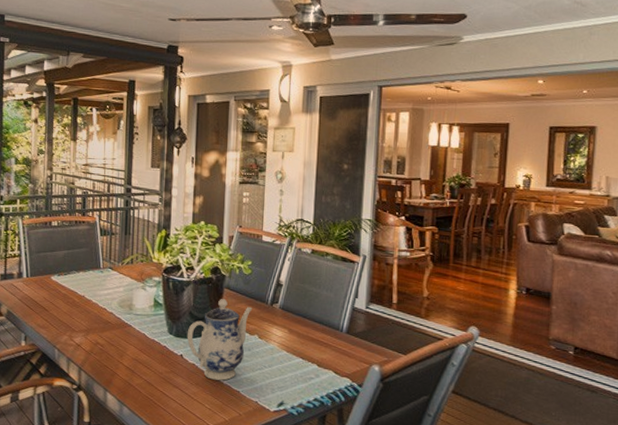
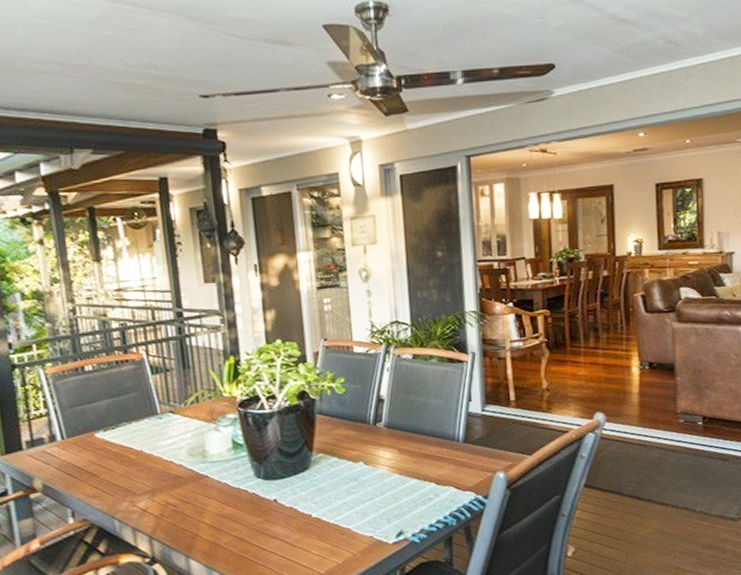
teapot: present [187,299,253,381] -> none [278,426,353,521]

